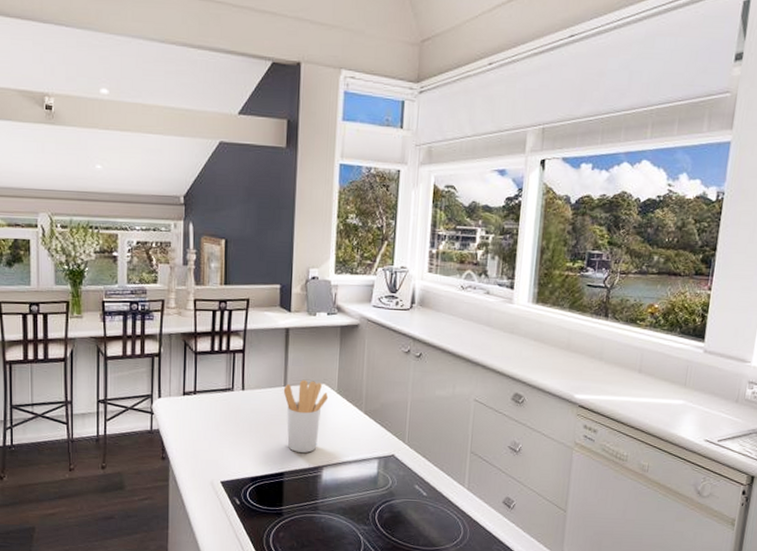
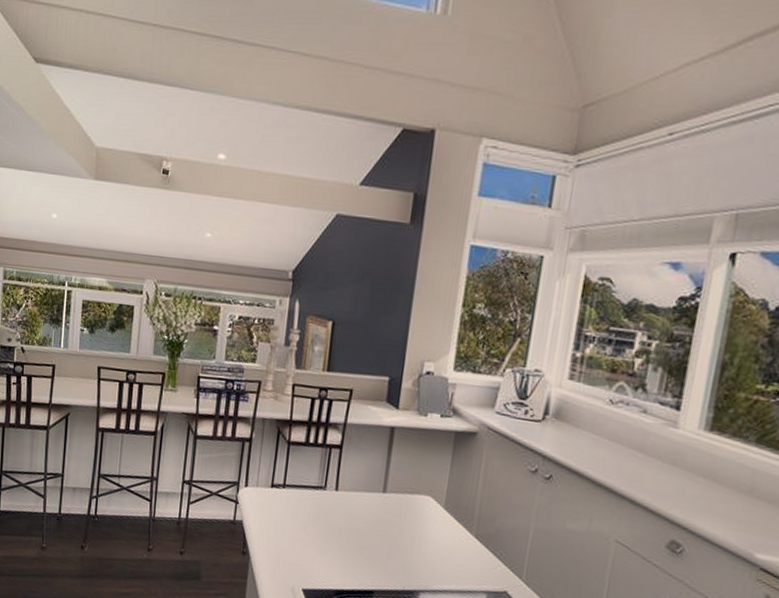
utensil holder: present [283,379,329,453] -> none [381,487,434,573]

